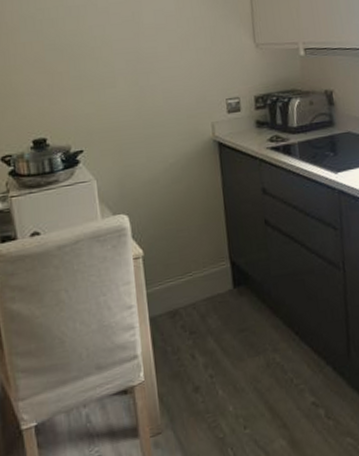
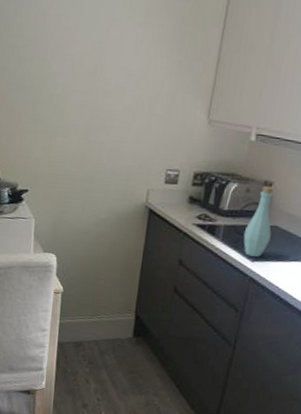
bottle: none [319,94,347,168] -> present [243,185,274,257]

